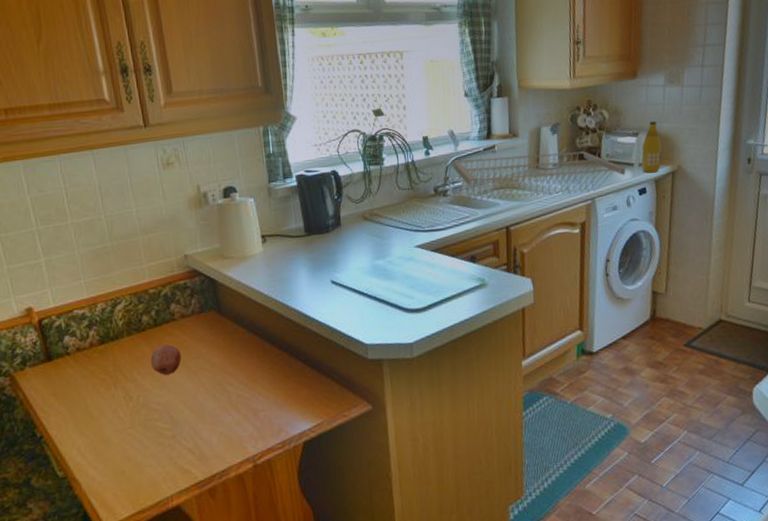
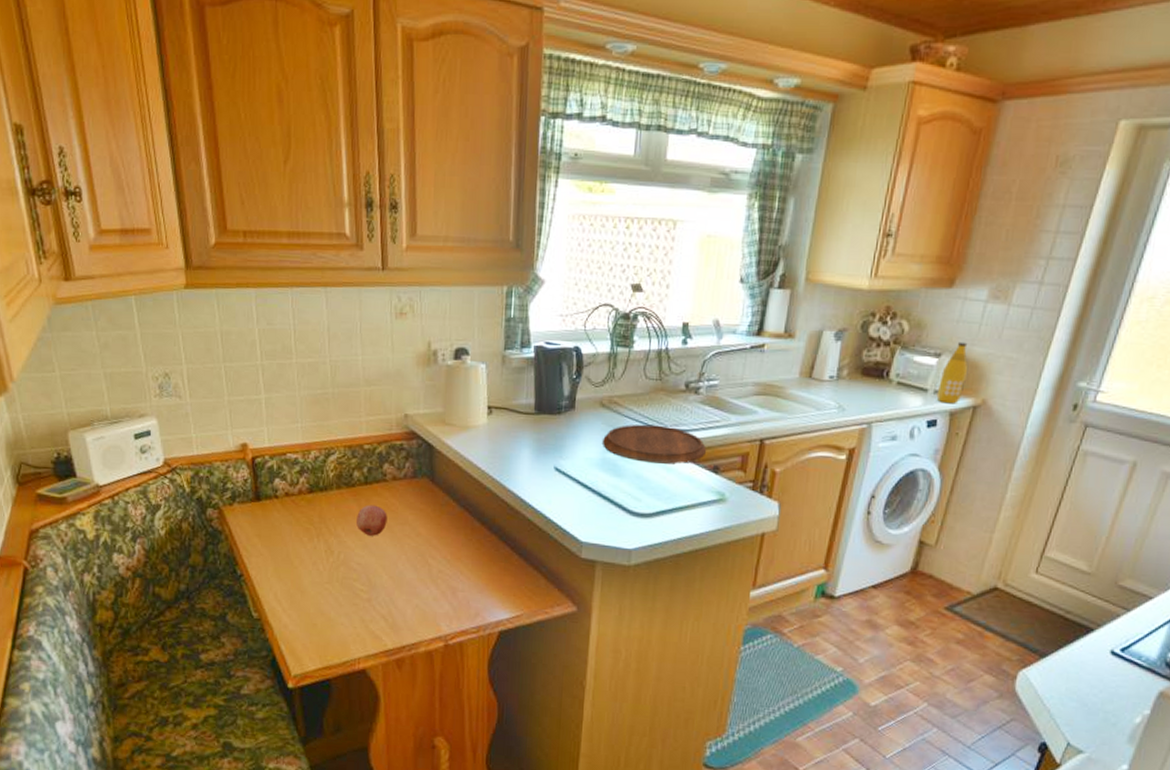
cutting board: none [370,228,462,264] -> present [603,424,706,465]
dish rack: present [452,151,626,201] -> none [711,354,917,416]

